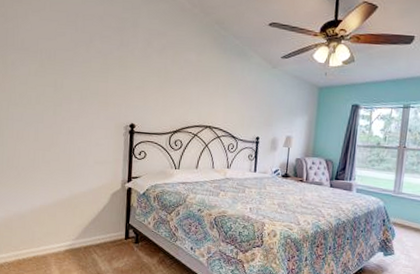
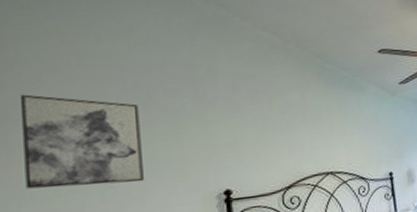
wall art: none [13,27,83,105] -> present [19,94,144,189]

